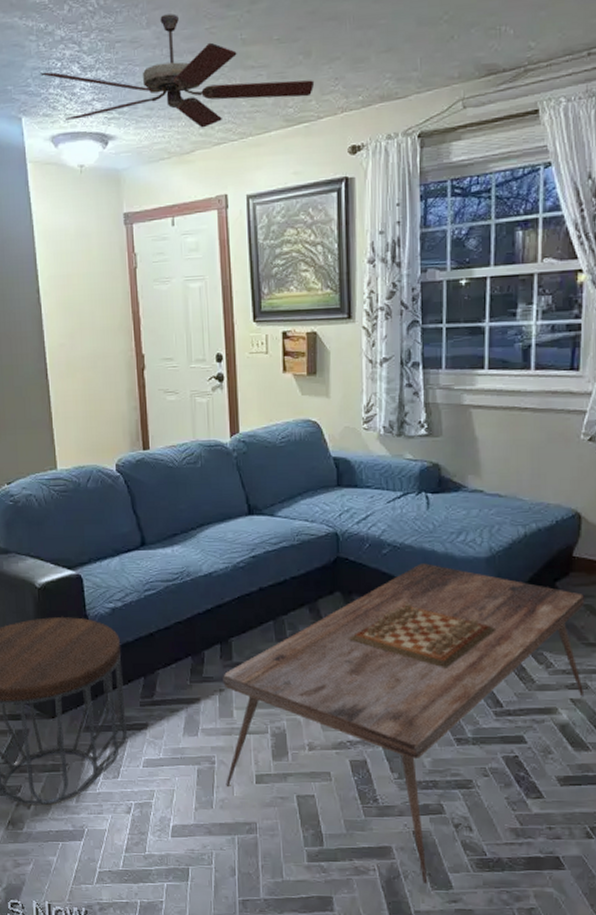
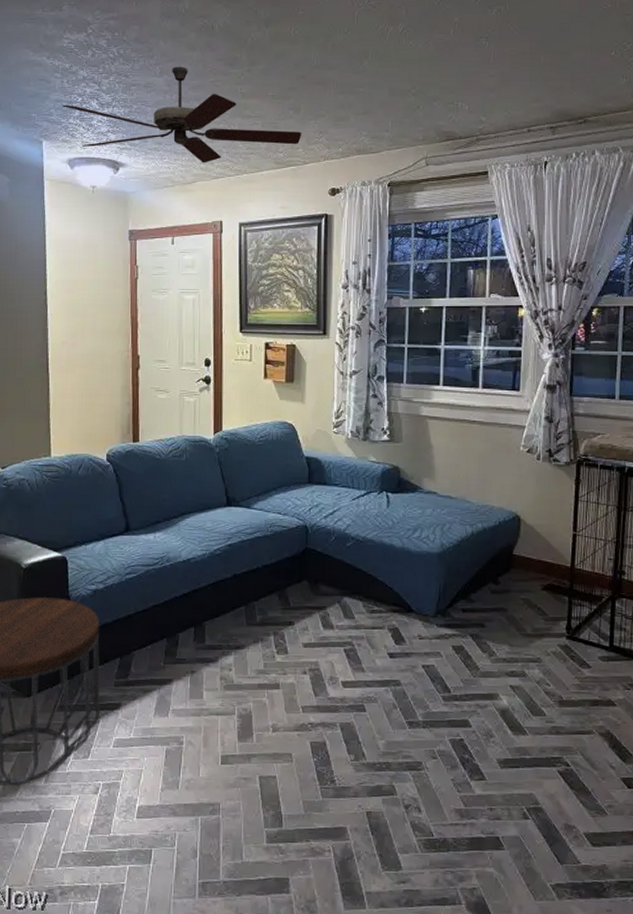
coffee table: present [223,563,585,883] -> none [192,556,523,864]

